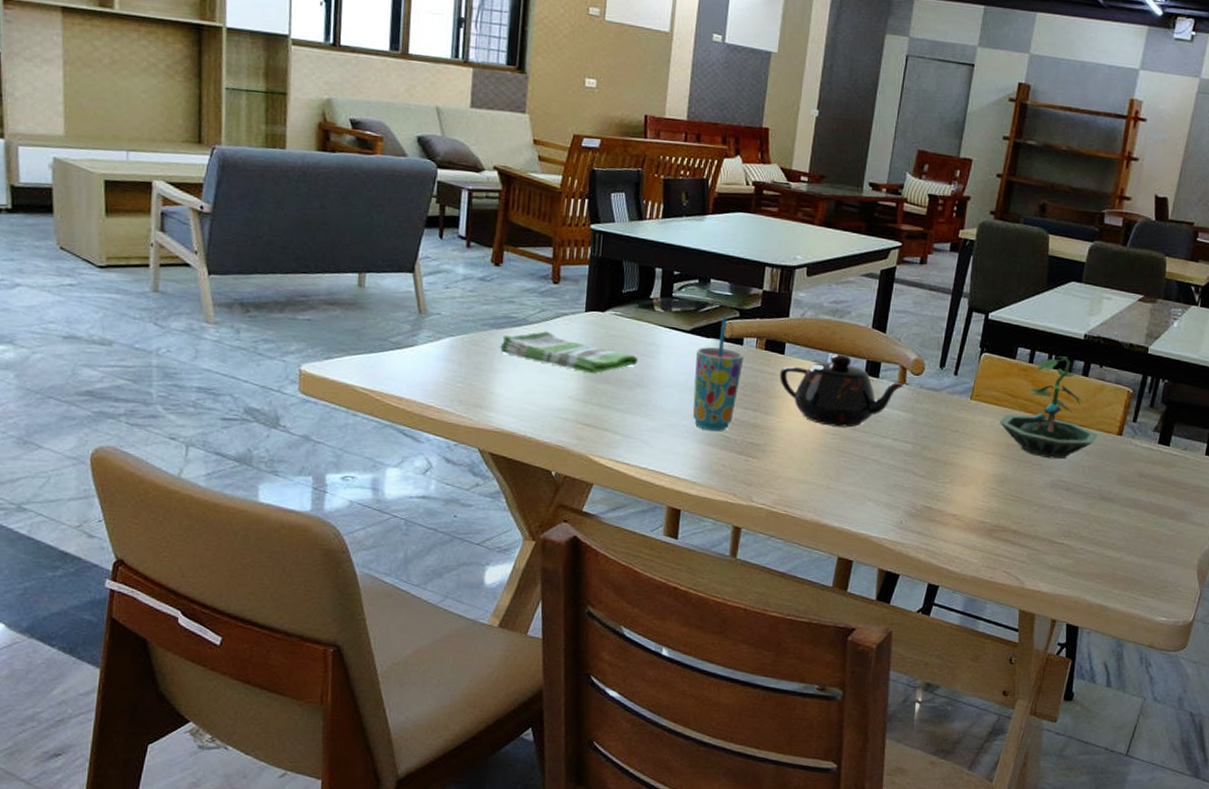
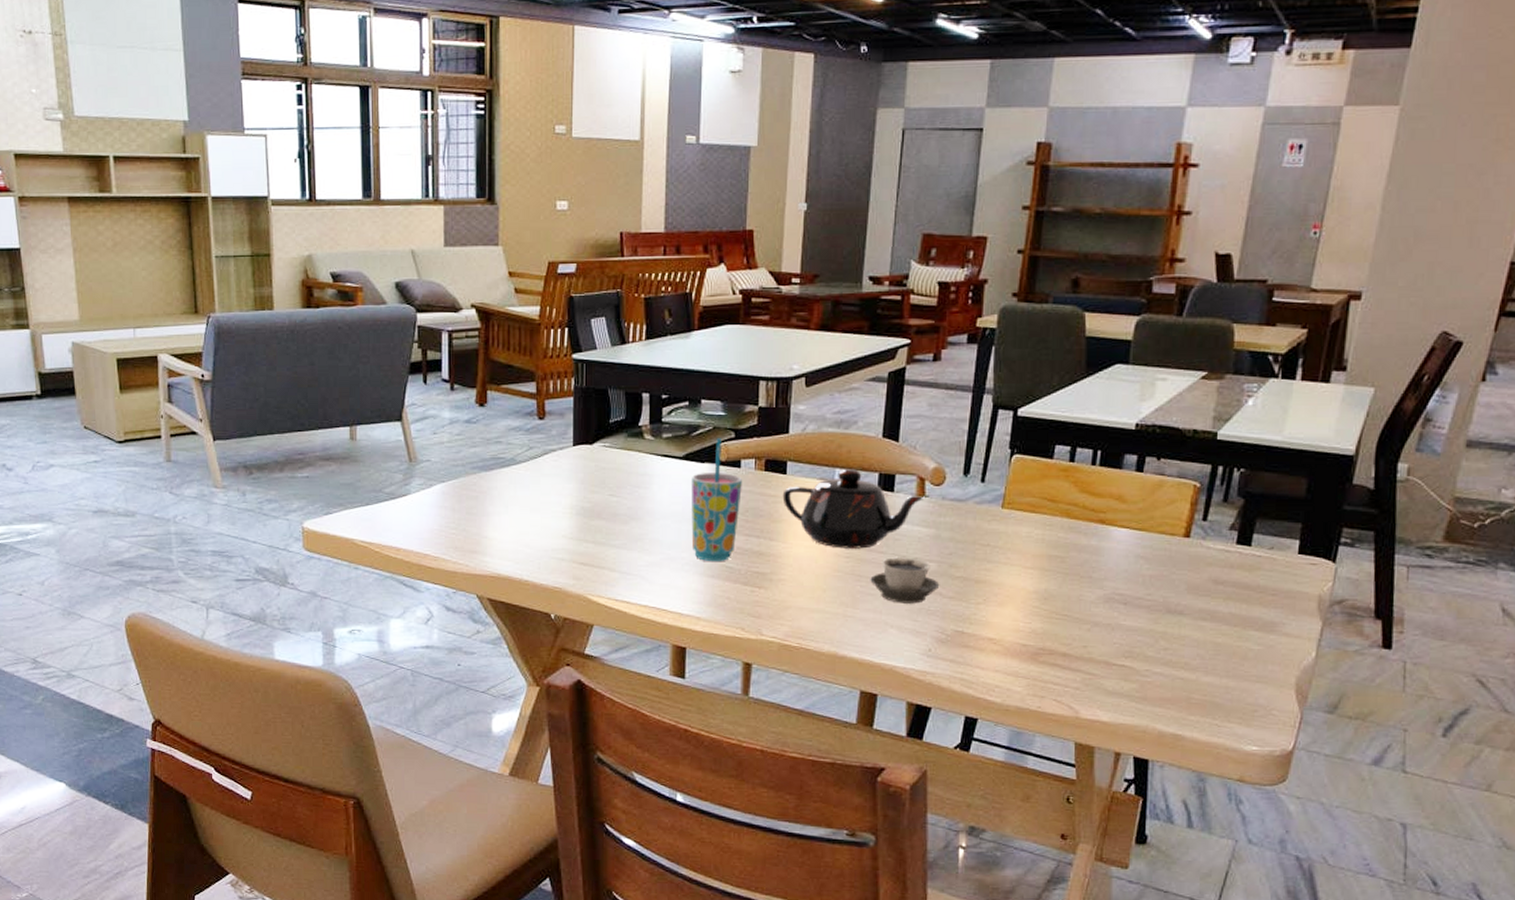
dish towel: present [499,331,639,374] -> none [490,470,631,511]
cup: none [853,437,914,480] -> present [870,557,940,604]
terrarium: present [999,356,1099,459] -> none [1037,451,1161,570]

